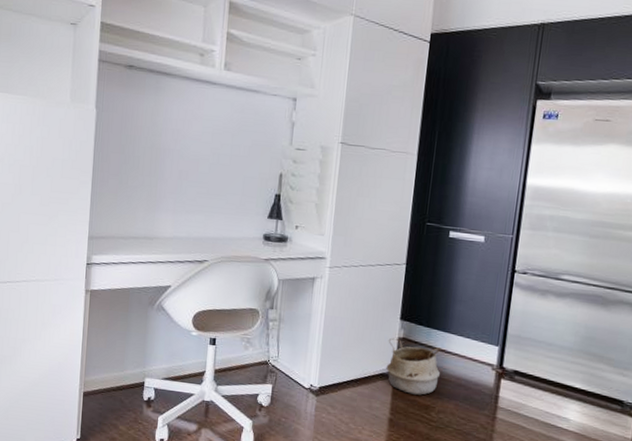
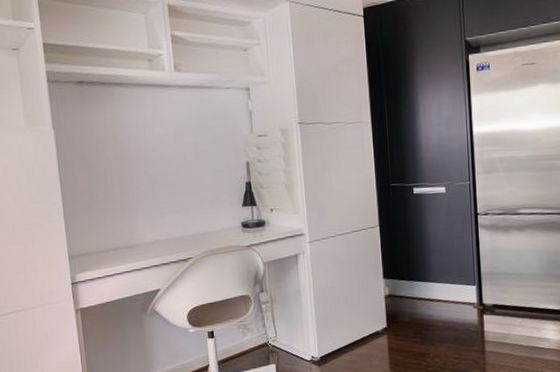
woven basket: present [386,337,442,395] -> none [376,296,429,346]

